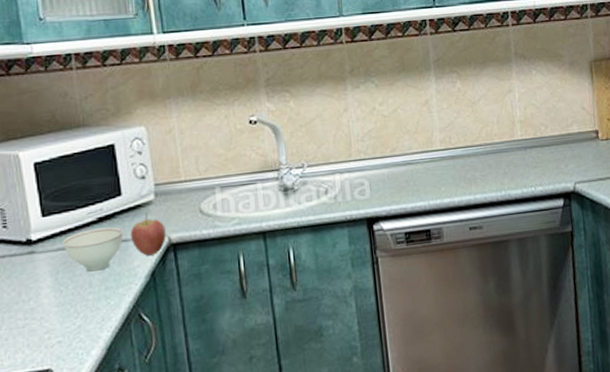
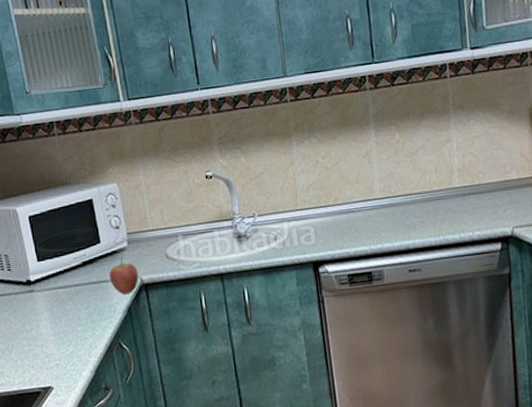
bowl: present [62,226,124,272] -> none [54,269,104,307]

